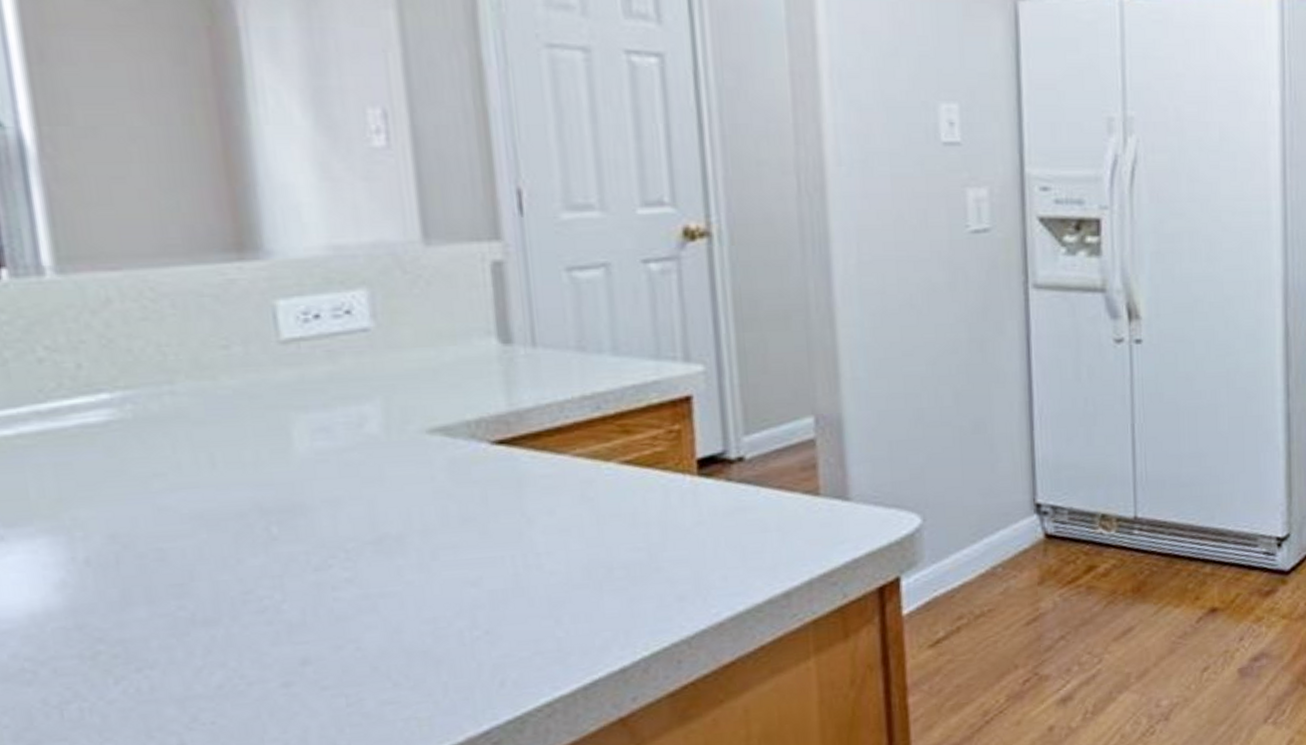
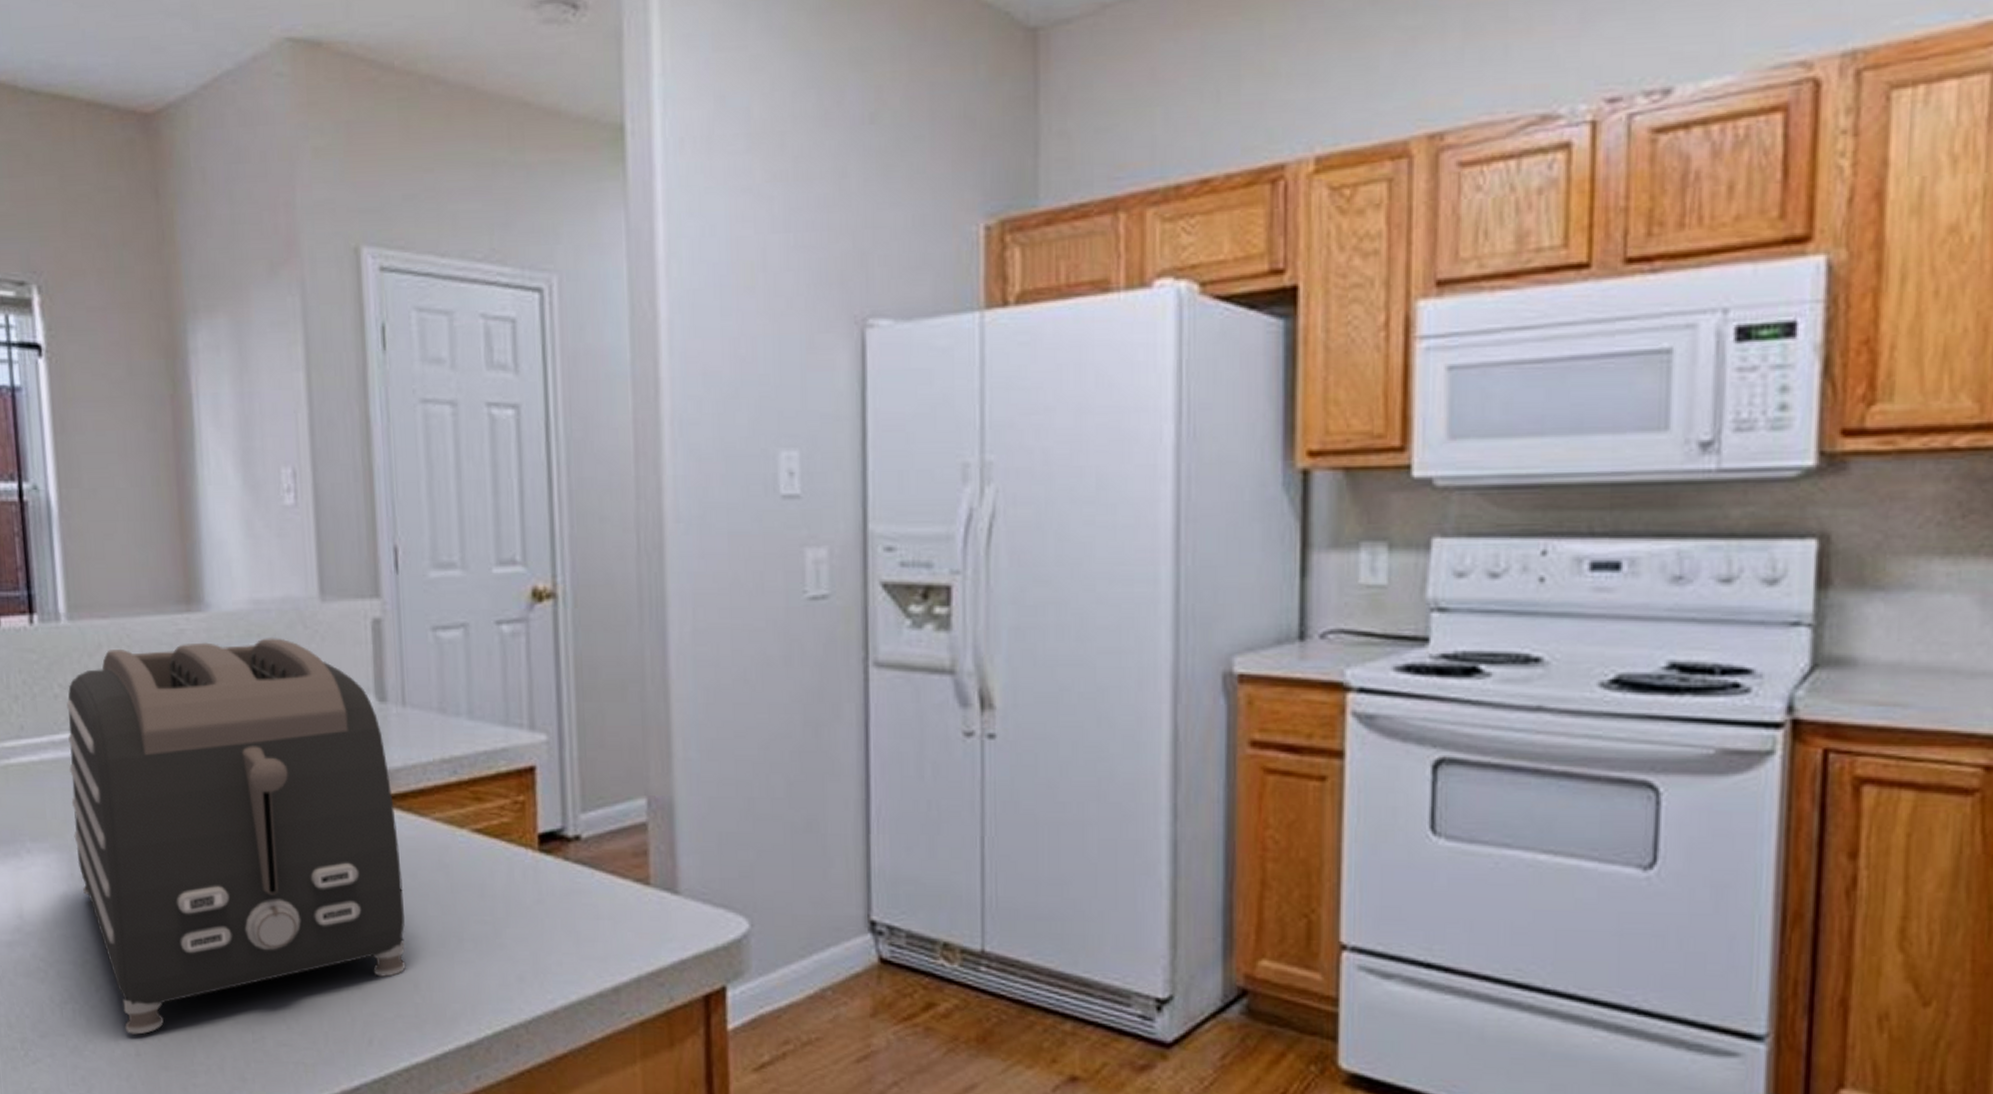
toaster: none [58,284,544,724] -> present [67,638,406,1035]

